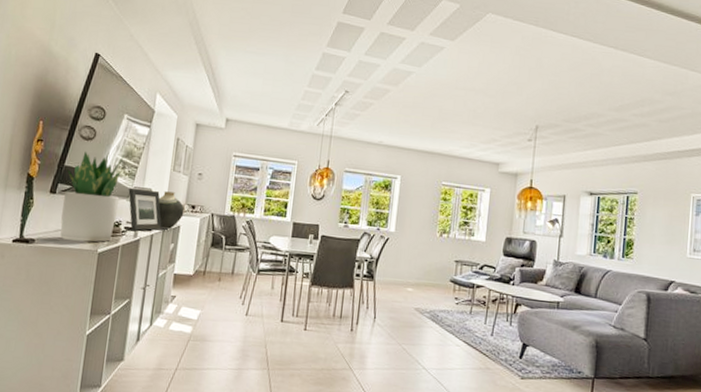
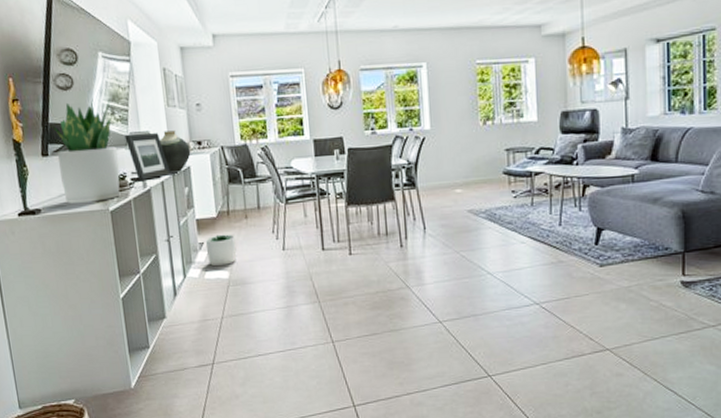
planter: none [176,291,206,321] -> present [206,234,237,267]

